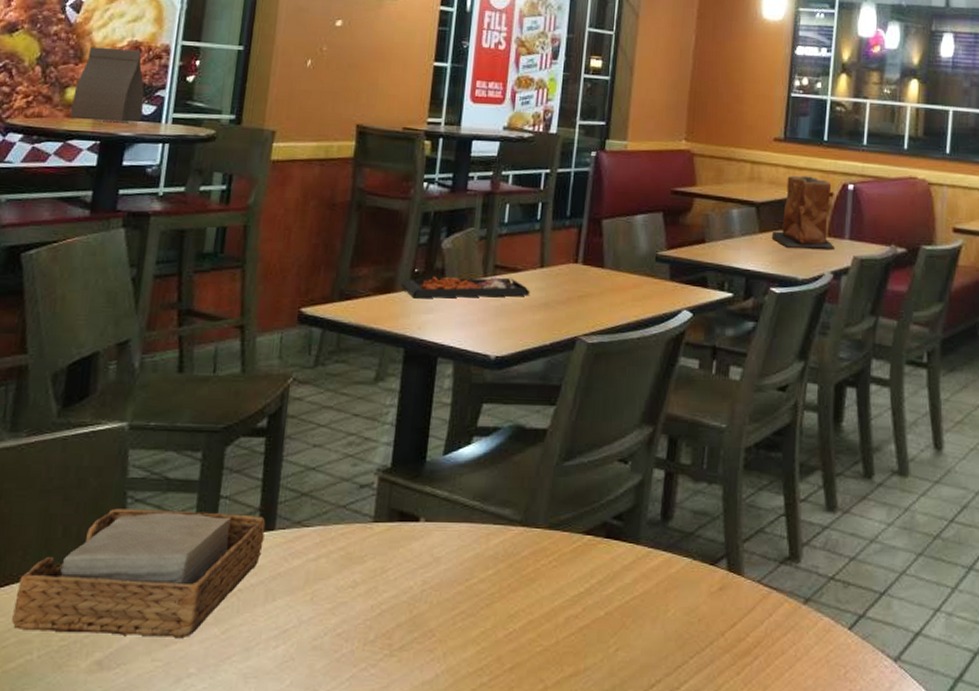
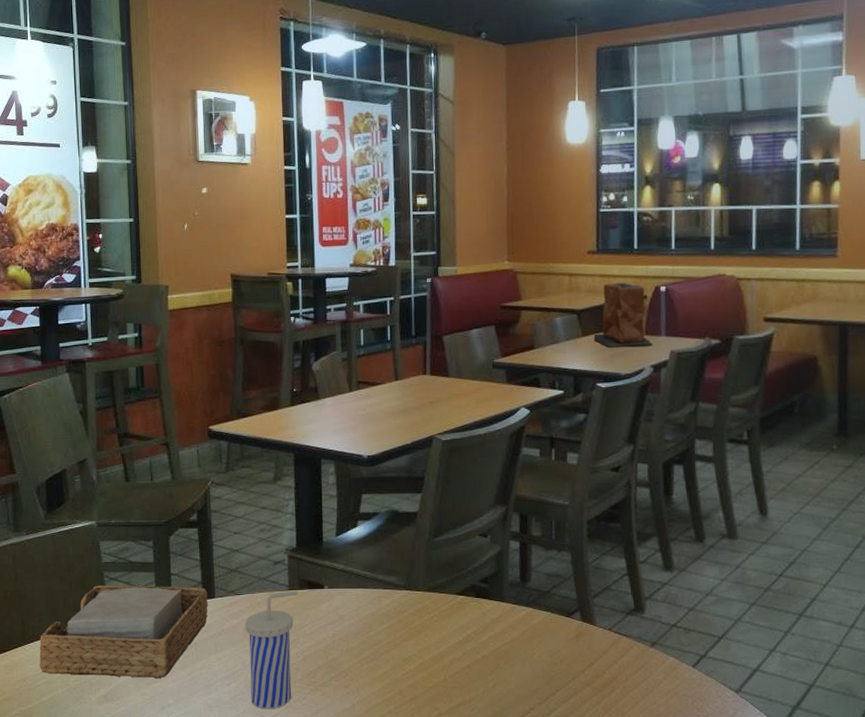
paper bag: present [70,46,145,122] -> none [14,231,66,291]
beverage cup: none [301,523,386,681] -> present [245,590,299,709]
food tray: present [401,276,531,299] -> none [284,390,390,413]

